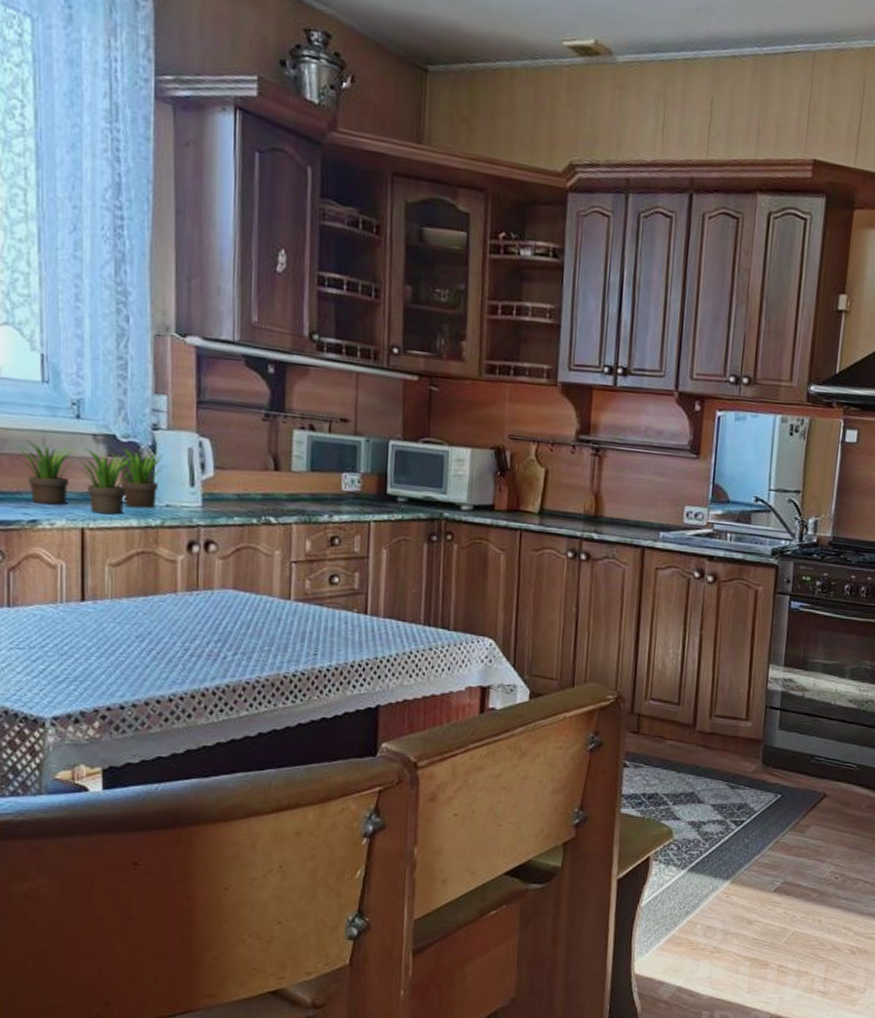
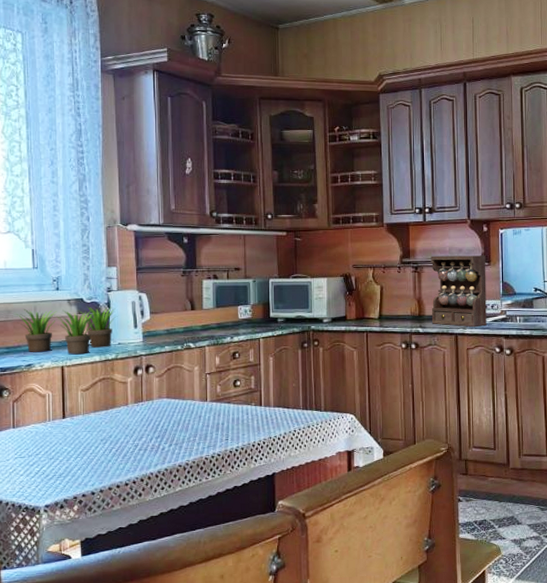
spice rack: none [611,435,694,541] -> present [430,255,487,328]

